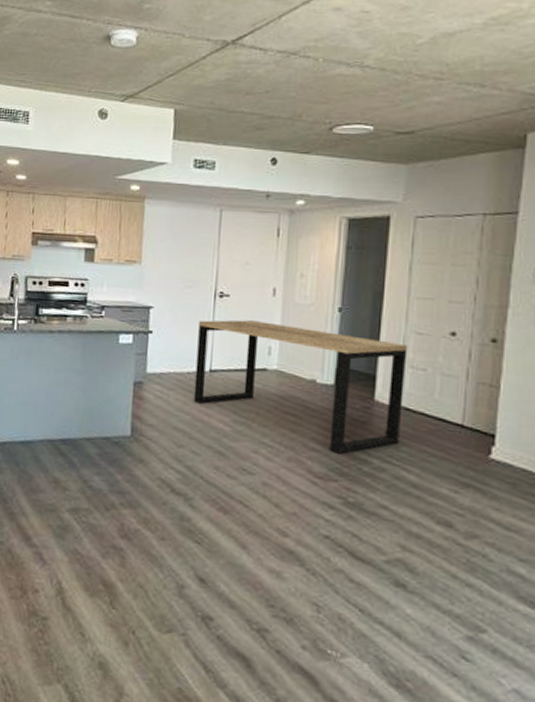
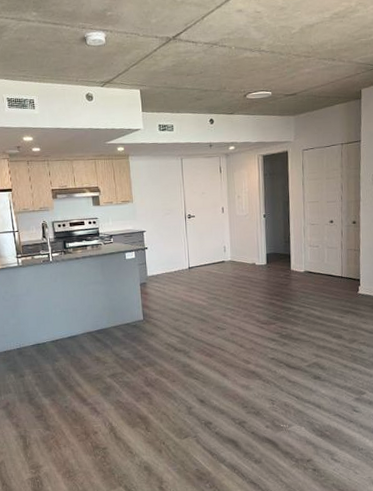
dining table: present [193,320,408,454] -> none [177,230,308,307]

